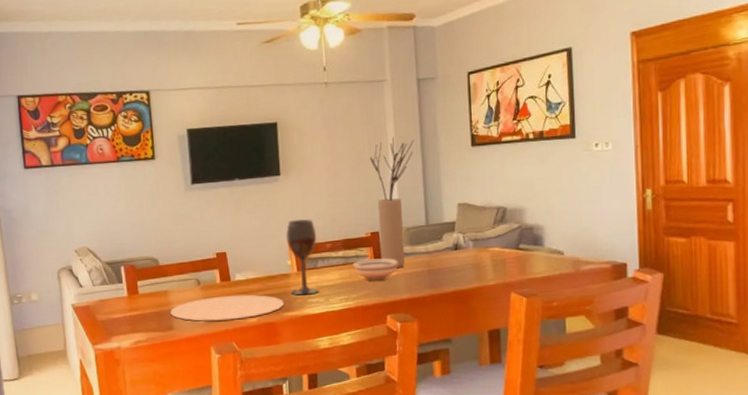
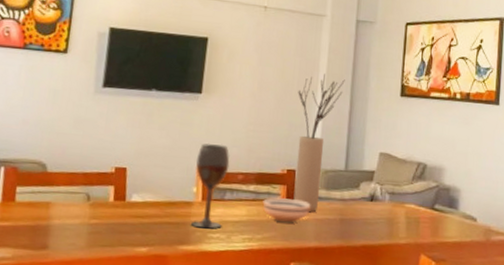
placemat: present [170,294,284,322] -> none [48,217,181,247]

